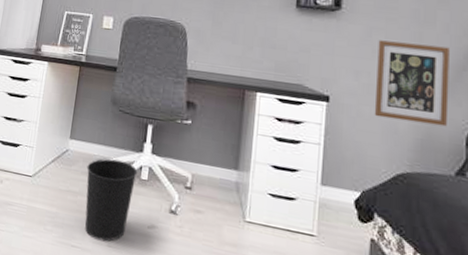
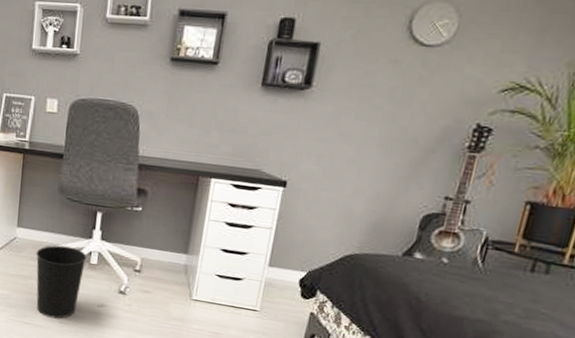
wall art: present [374,40,449,127] -> none [330,121,422,210]

